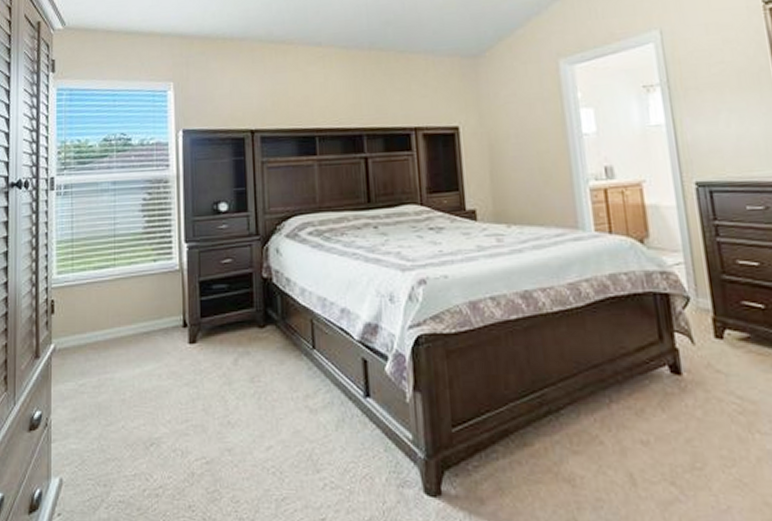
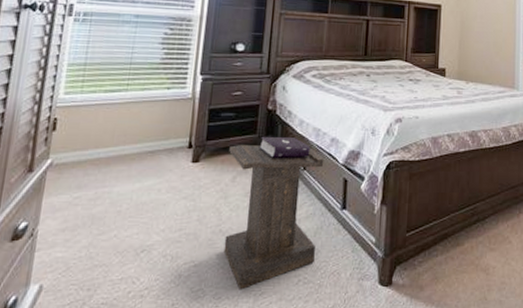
lectern: none [226,310,340,492] -> present [223,137,324,289]

